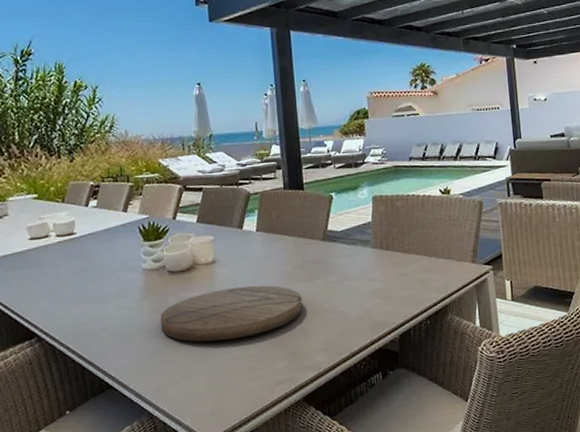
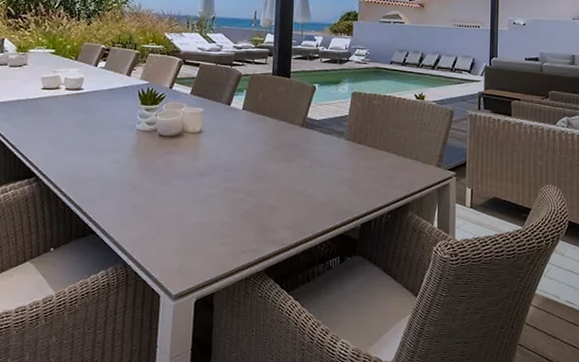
cutting board: present [160,285,303,342] -> none [145,157,276,205]

